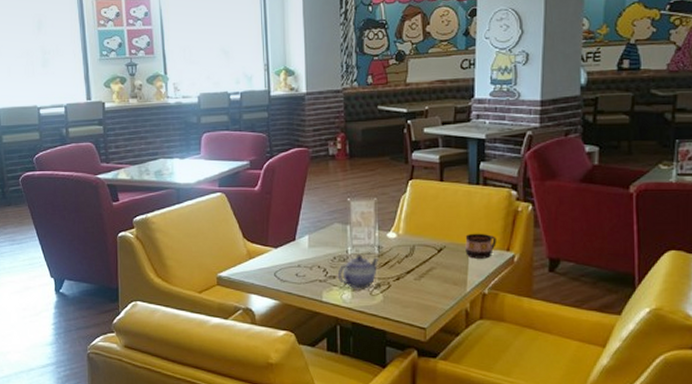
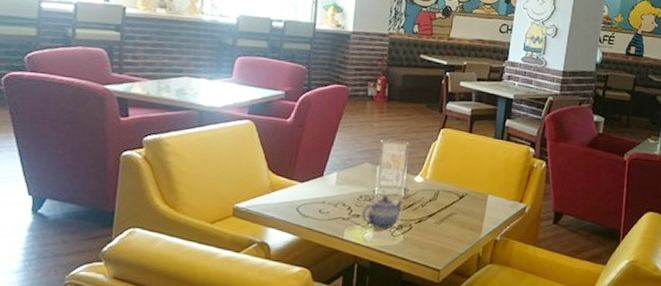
cup: present [465,233,497,259] -> none [484,183,513,208]

